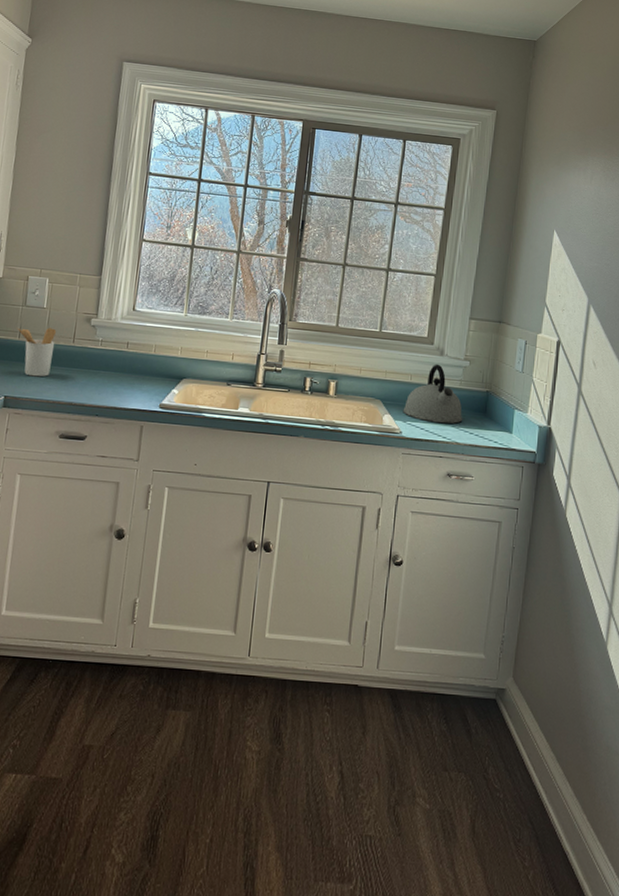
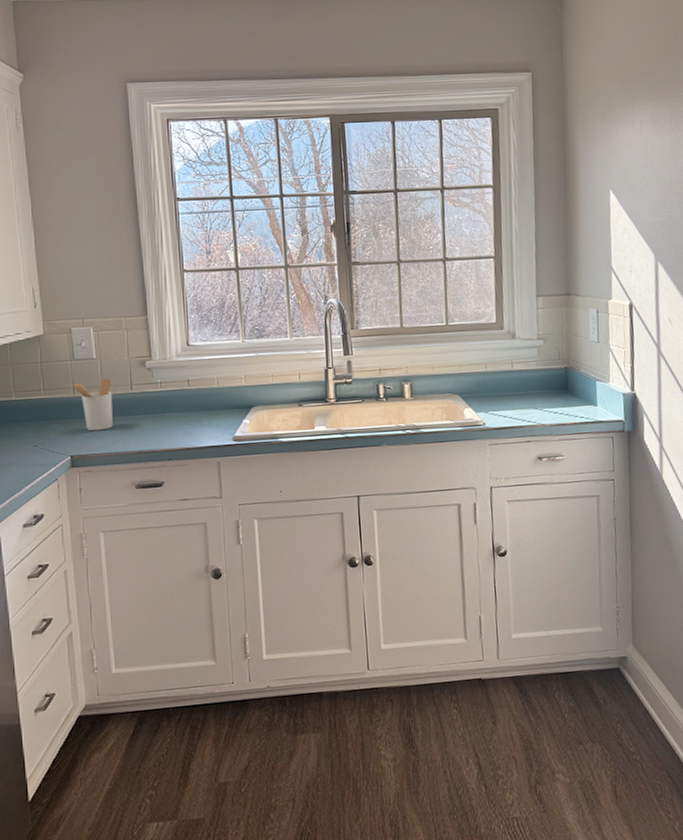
kettle: present [403,364,463,424] -> none [482,348,545,408]

